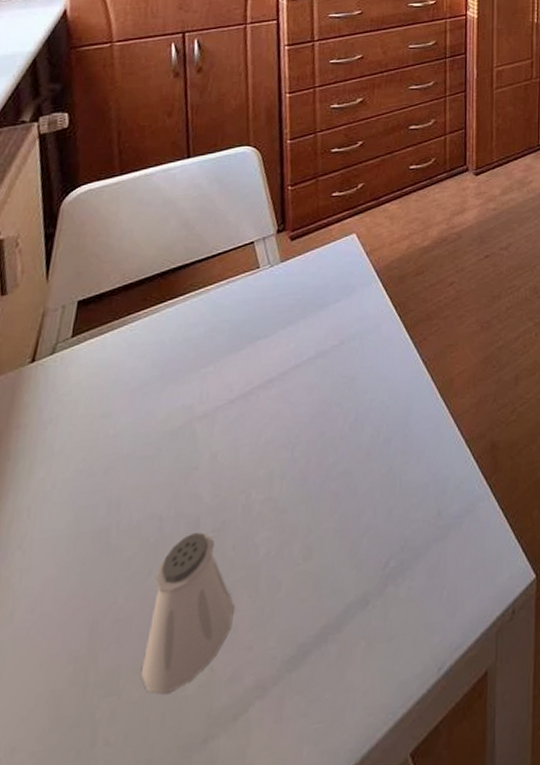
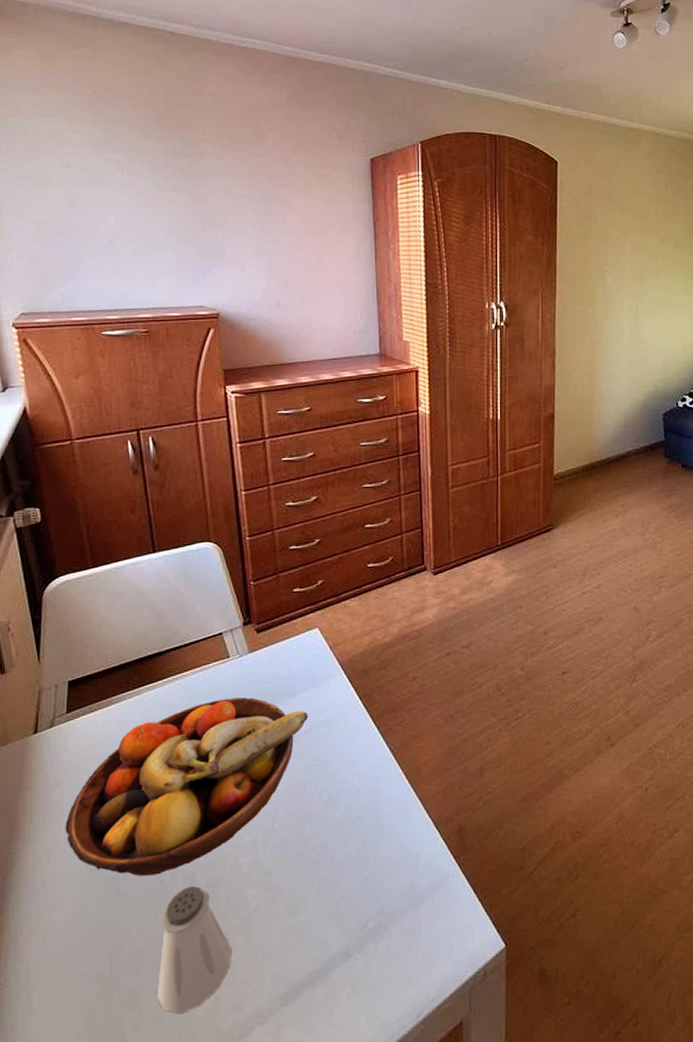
fruit bowl: none [53,311,340,526] -> present [65,697,309,876]

